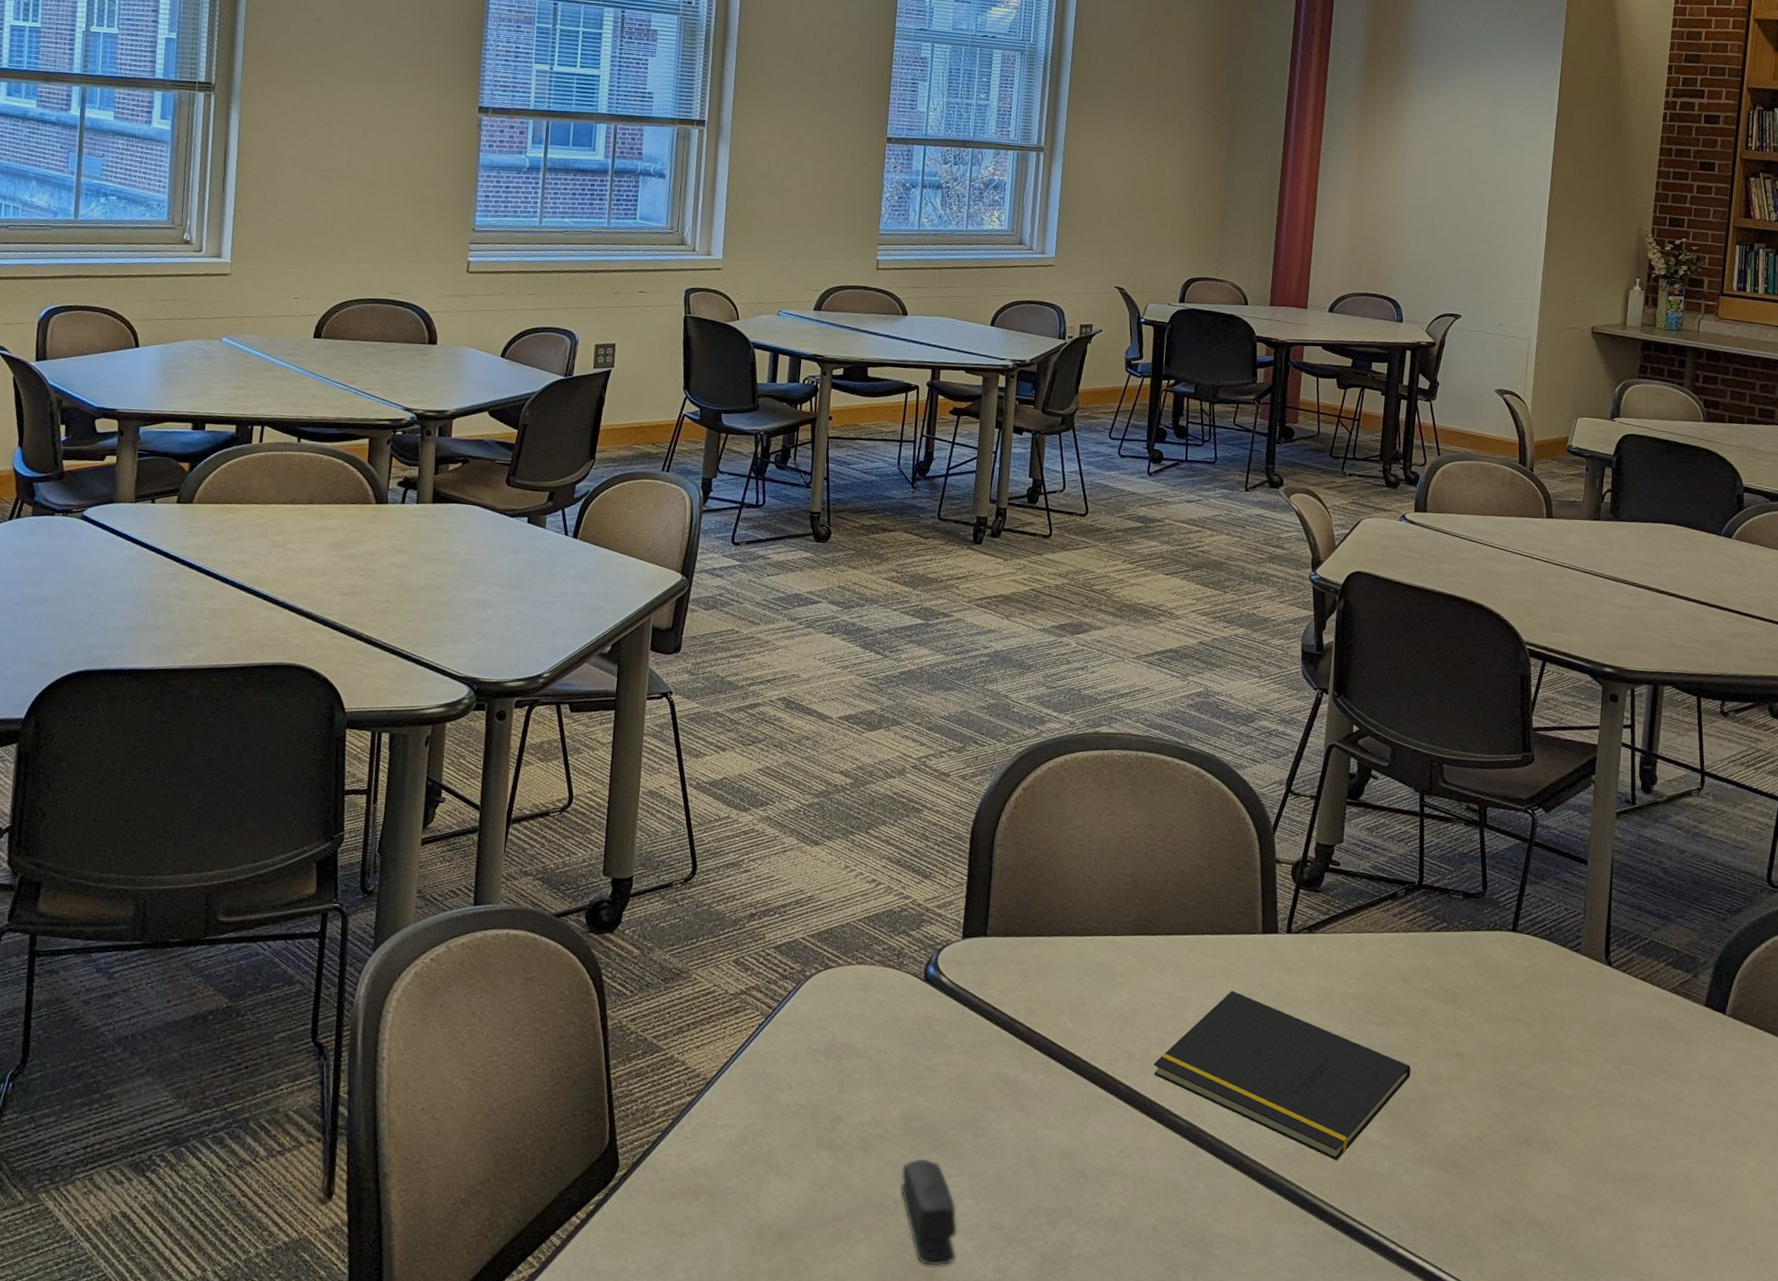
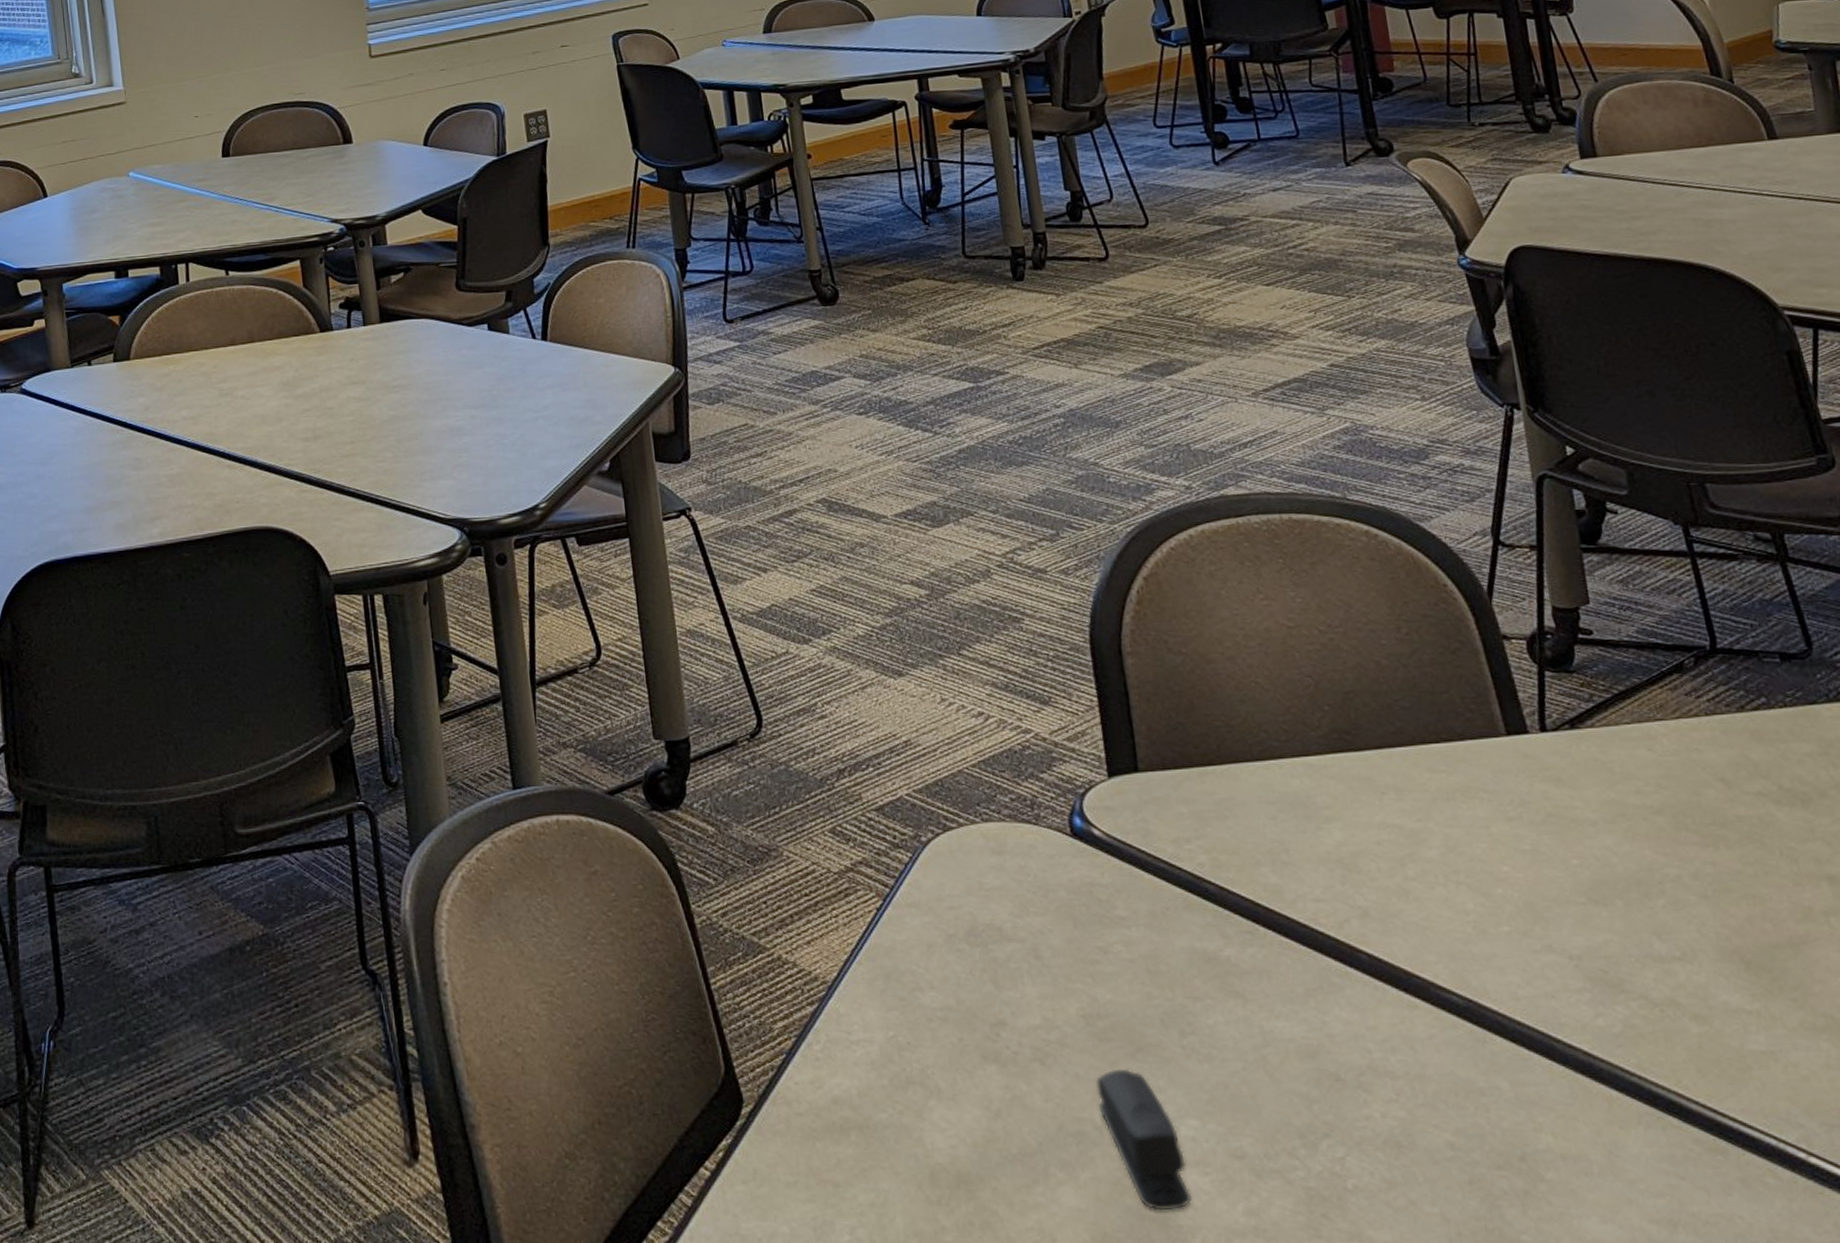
notepad: present [1154,991,1411,1161] -> none [1399,816,1767,1039]

